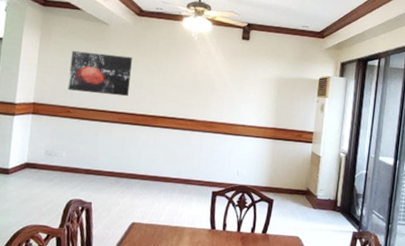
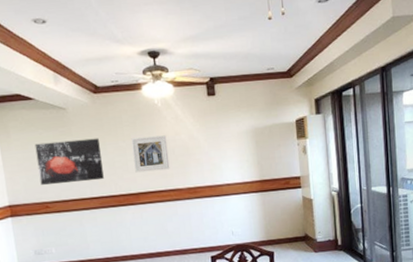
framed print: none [159,64,196,100] -> present [131,135,170,173]

